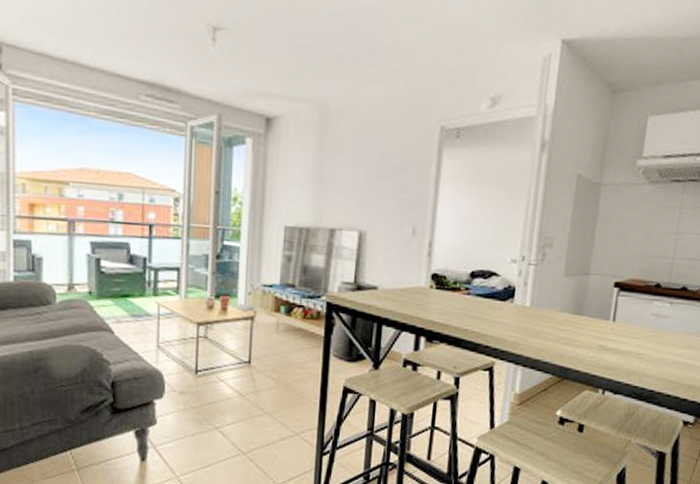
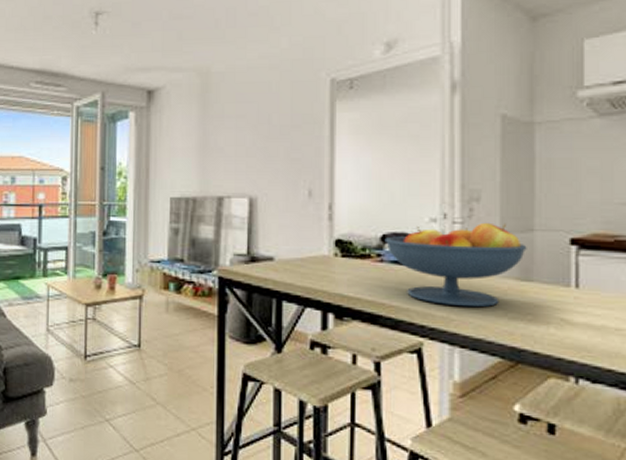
fruit bowl: none [473,265,583,335] -> present [384,222,527,308]

